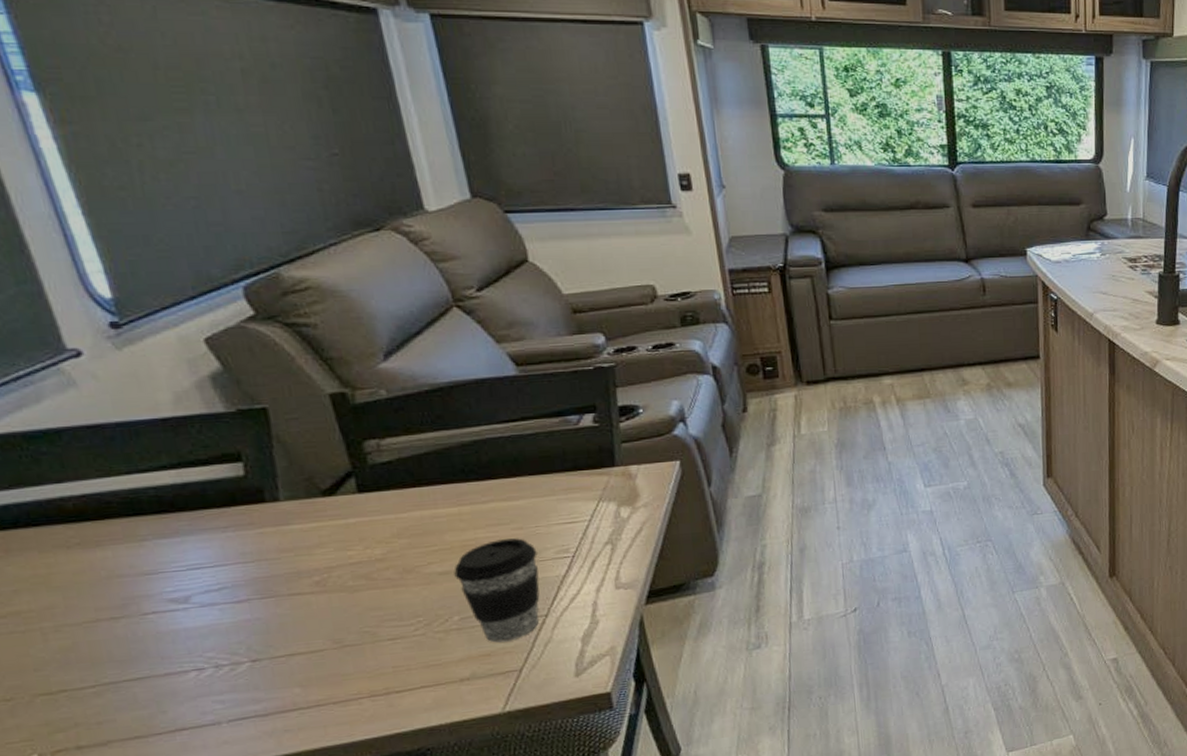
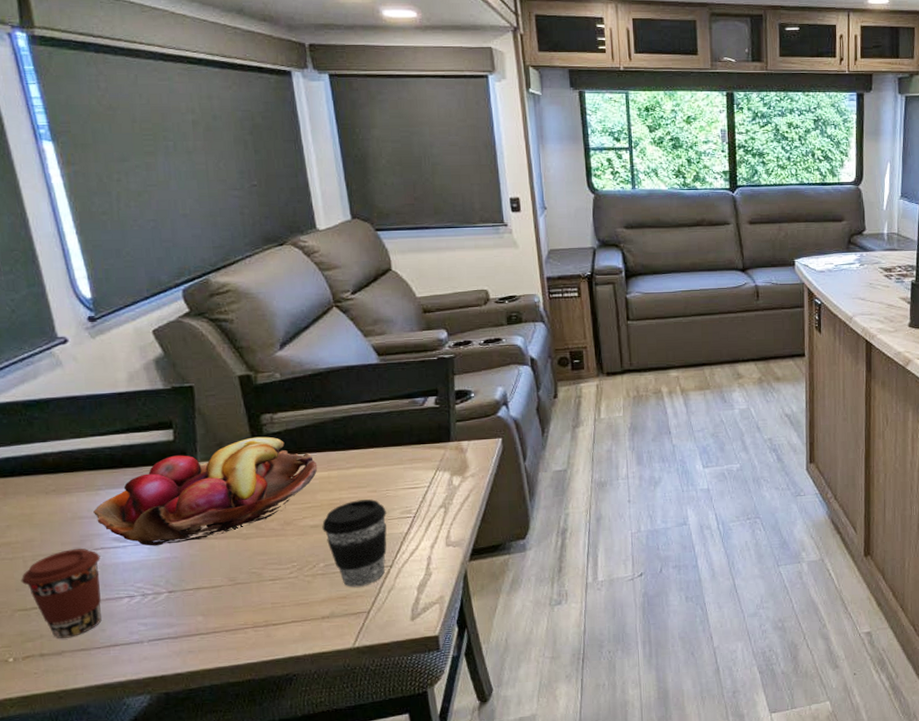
coffee cup: none [40,614,161,726] -> present [21,549,102,638]
fruit basket: none [138,467,444,607] -> present [93,436,318,546]

